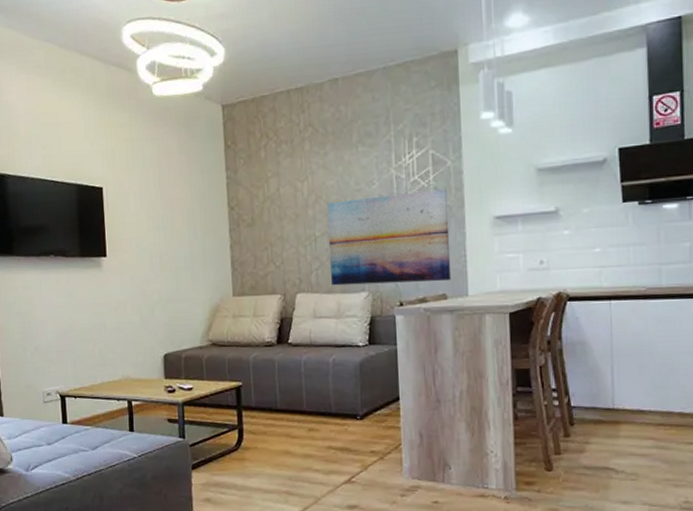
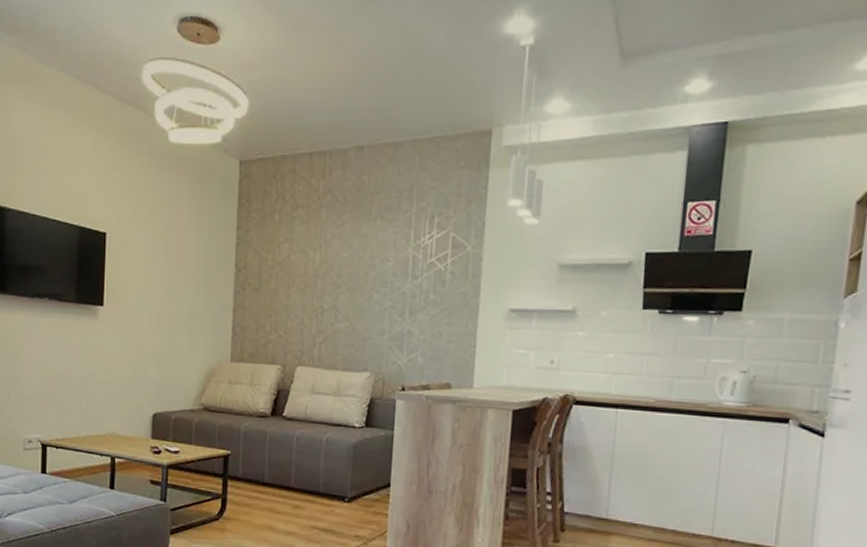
wall art: present [326,189,452,286] -> none [334,274,464,371]

